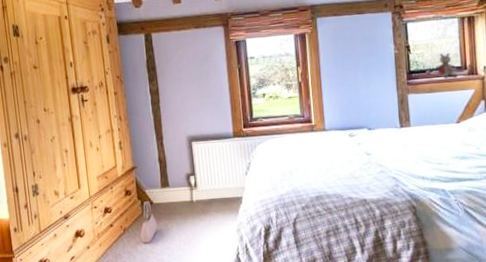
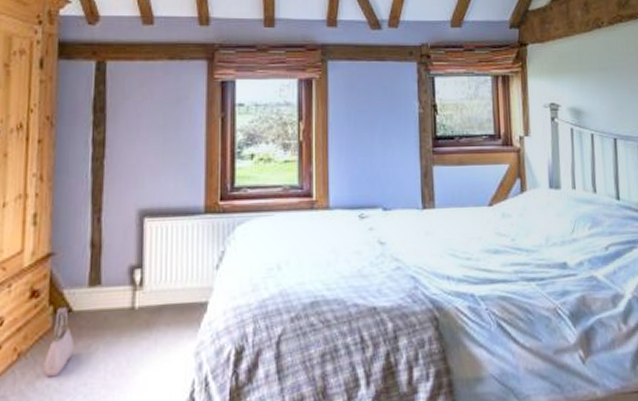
stuffed bear: present [434,52,458,79] -> none [464,116,491,149]

